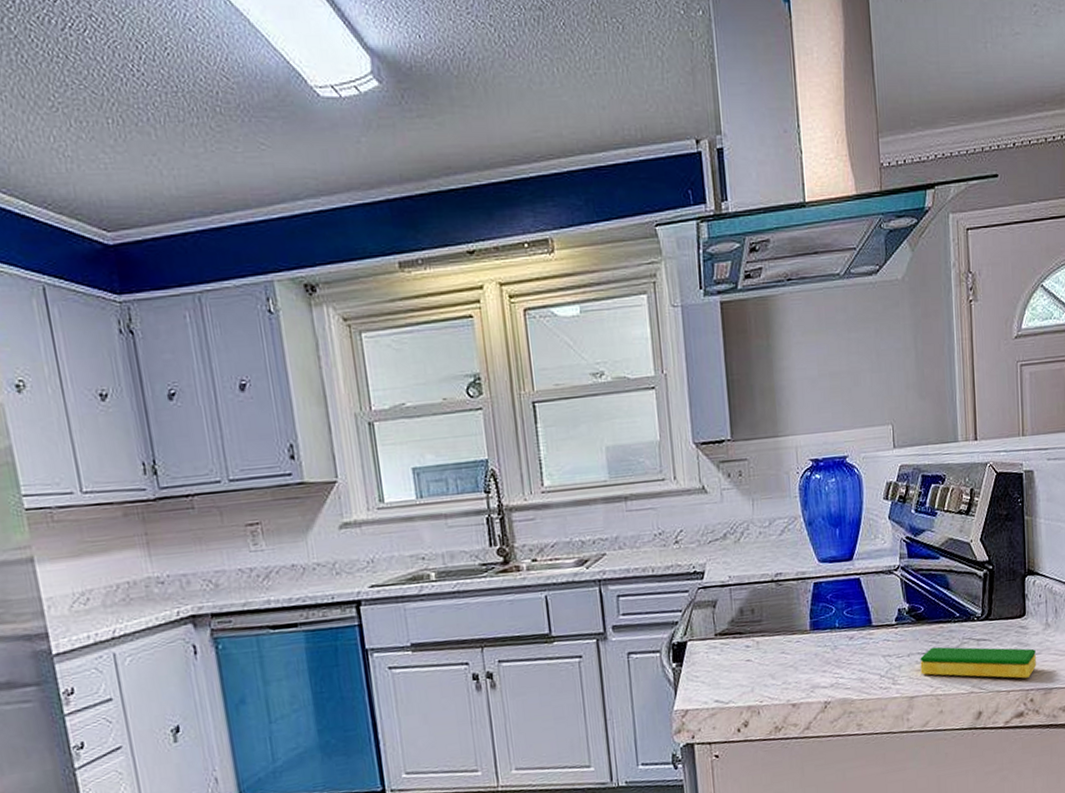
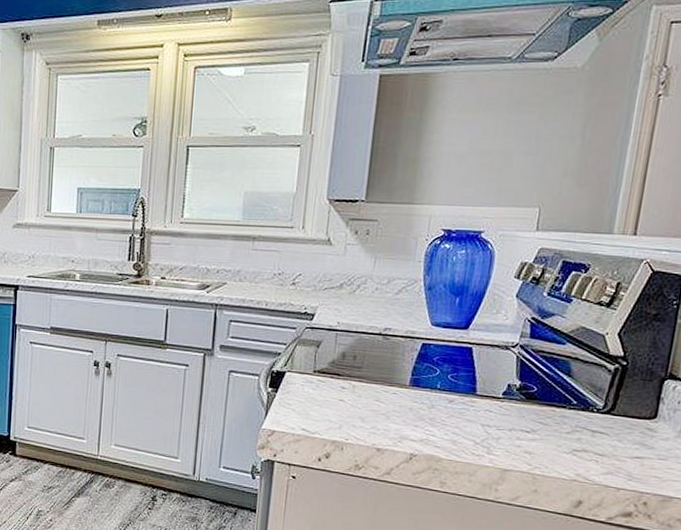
dish sponge: present [920,647,1036,679] -> none [520,428,661,481]

